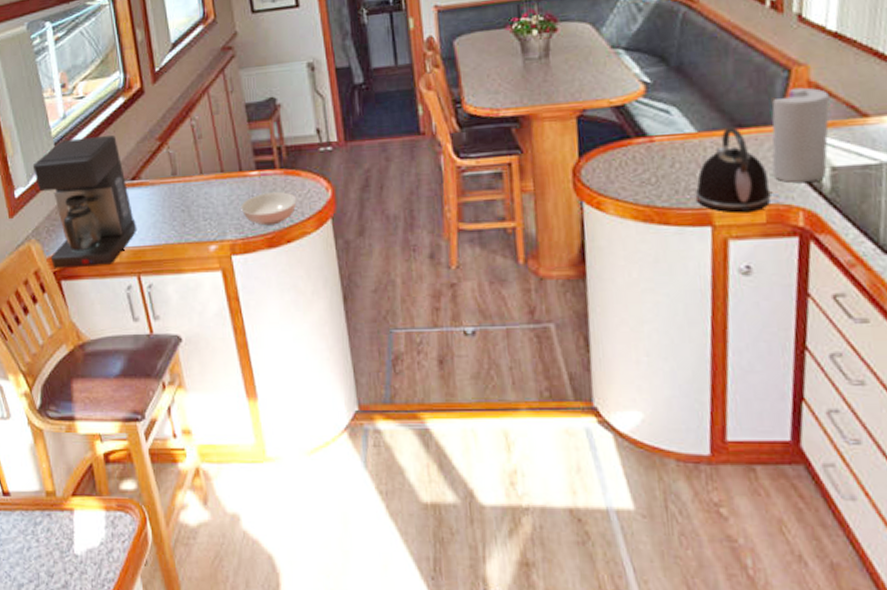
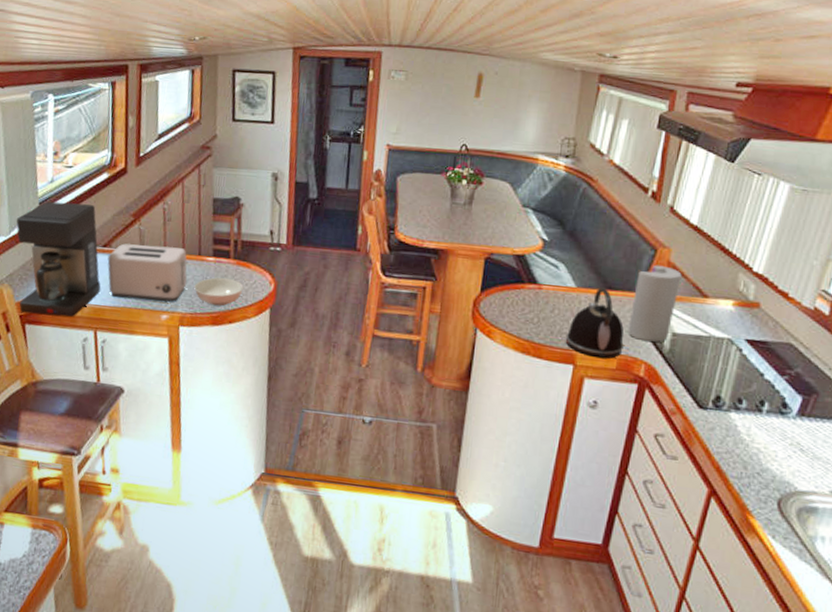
toaster: none [139,166,232,234] -> present [107,243,189,302]

